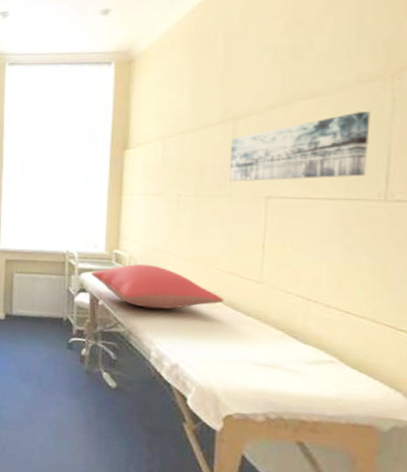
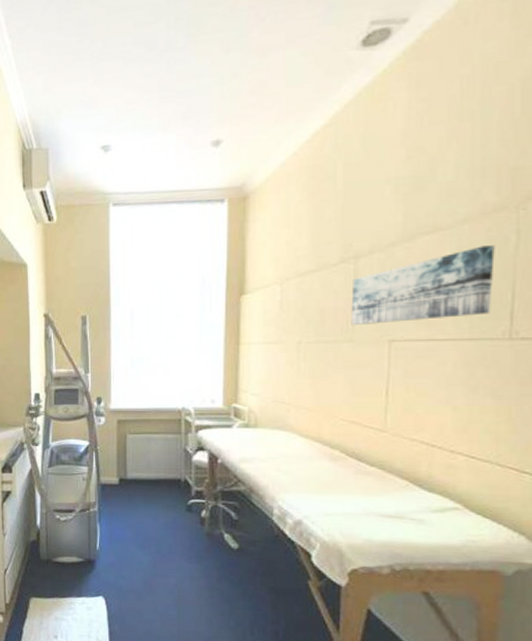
pillow: present [90,264,224,309] -> none [208,418,347,464]

